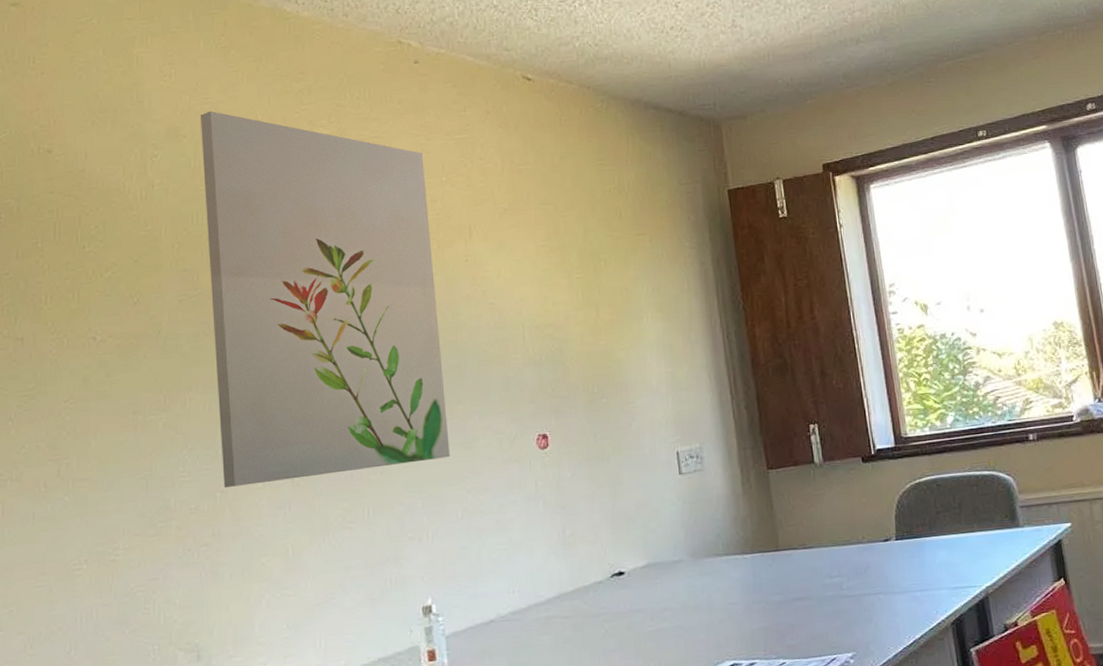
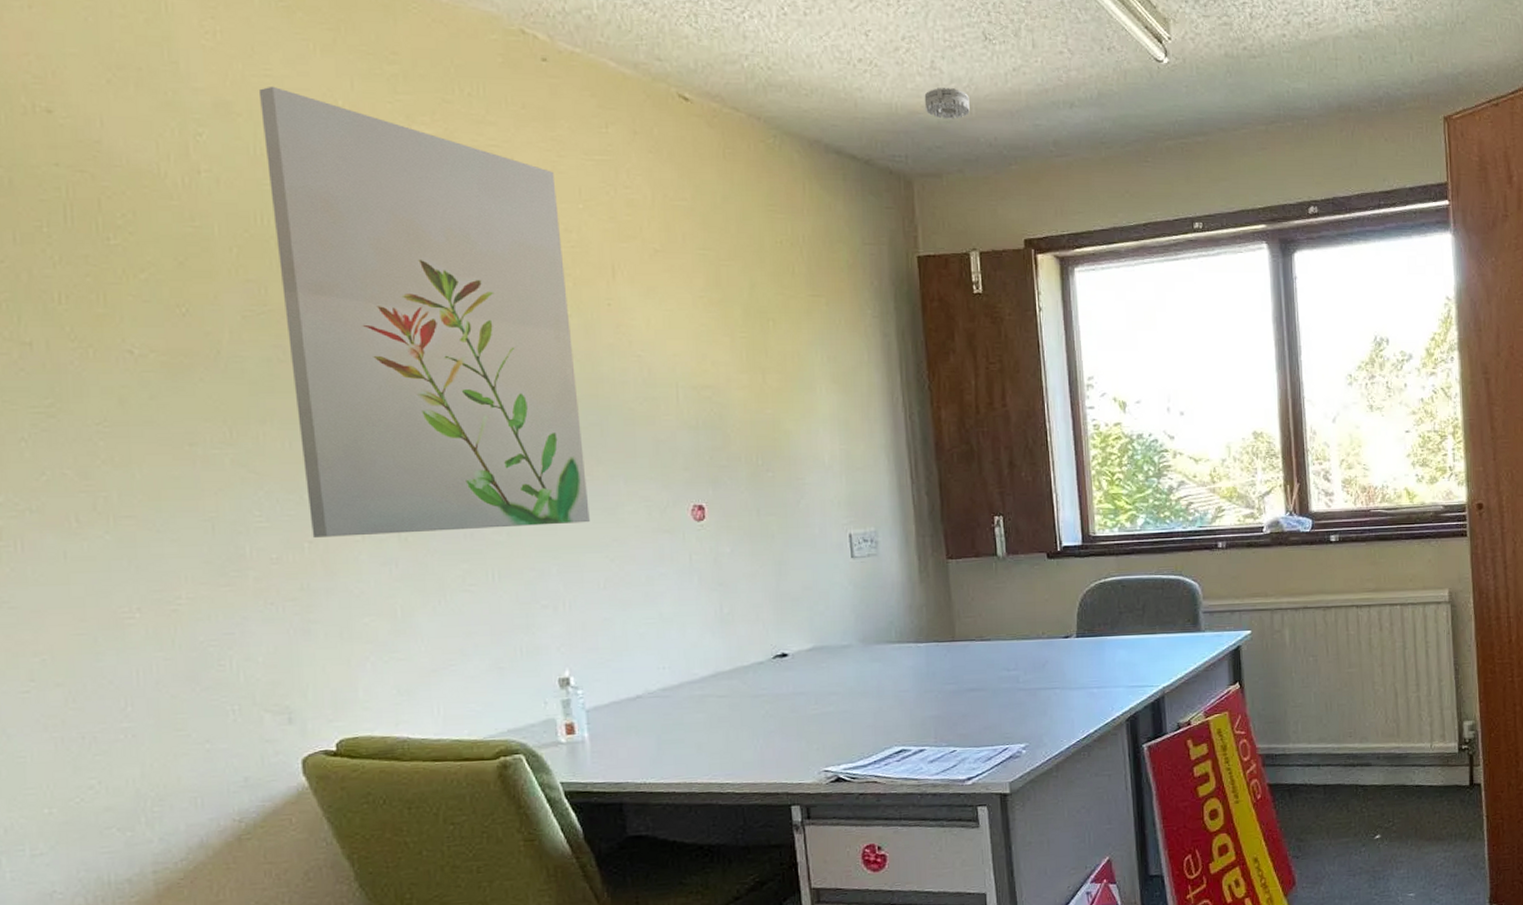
smoke detector: none [728,41,768,68] -> present [924,88,970,119]

